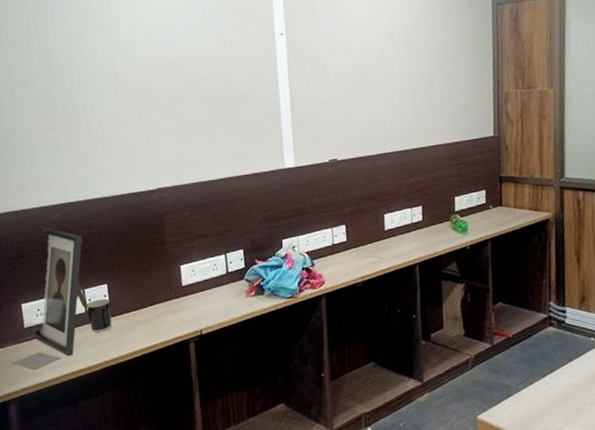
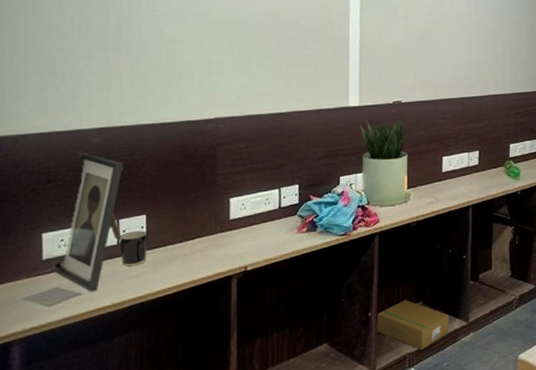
planter: none [297,179,356,268] -> present [359,119,412,207]
box: none [330,360,404,410] -> present [376,299,450,350]

